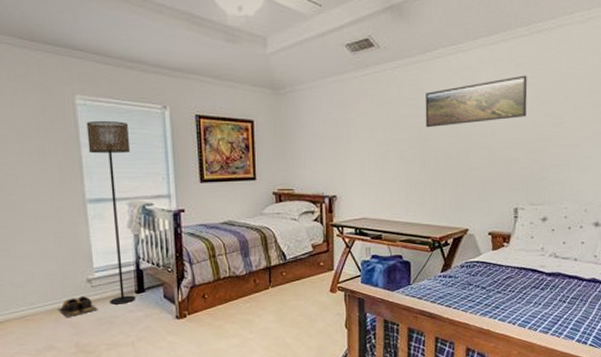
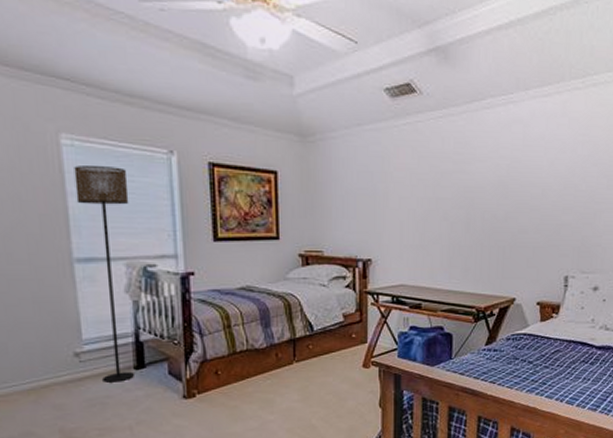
shoes: present [56,296,98,318] -> none [35,373,88,399]
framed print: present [425,75,528,128] -> none [471,132,581,186]

